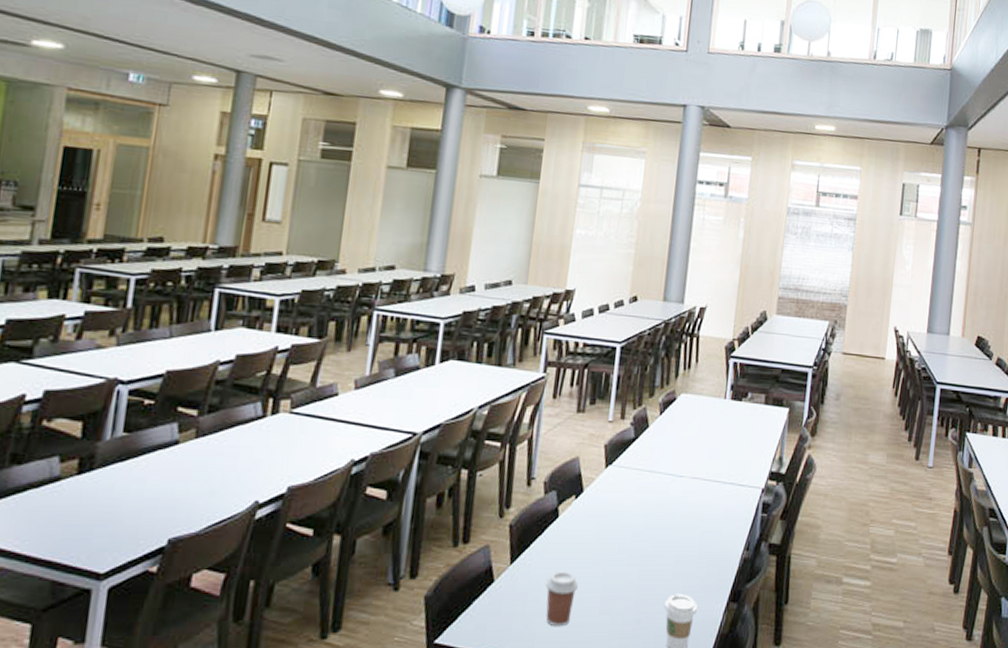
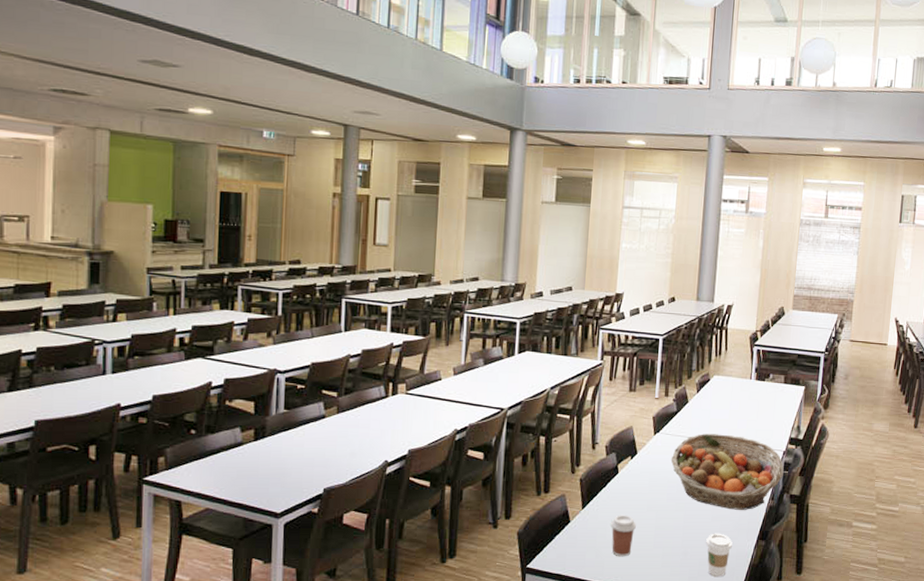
fruit basket: none [624,466,762,564] -> present [670,434,784,510]

